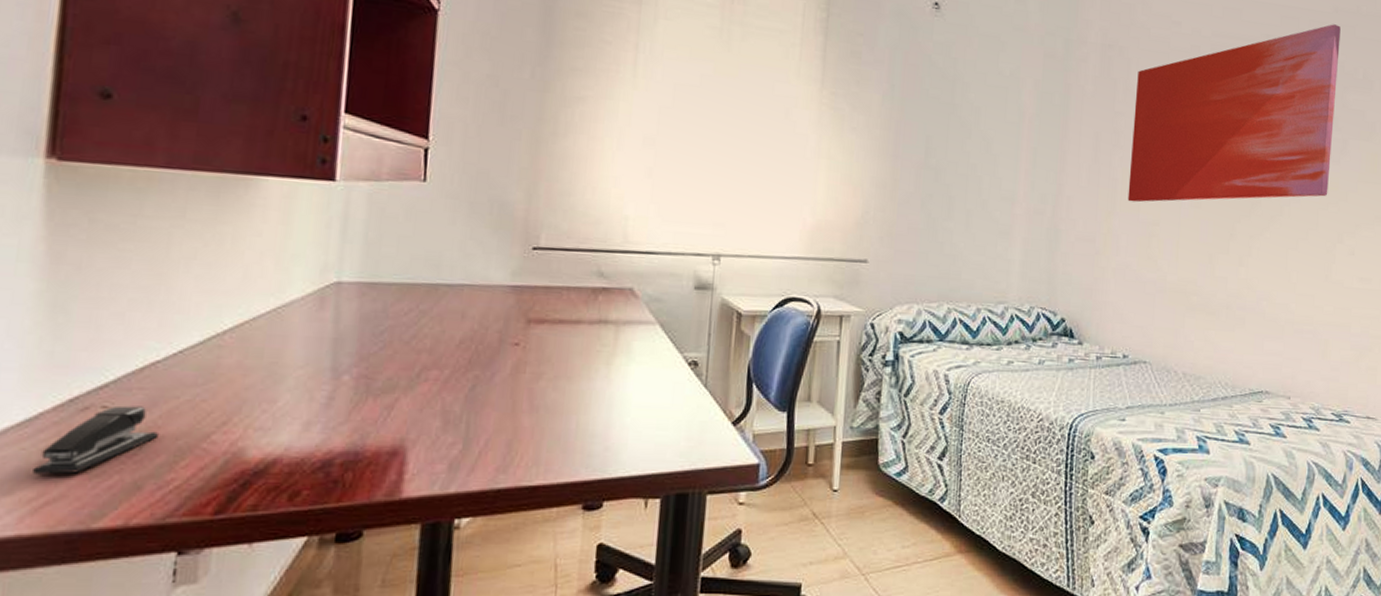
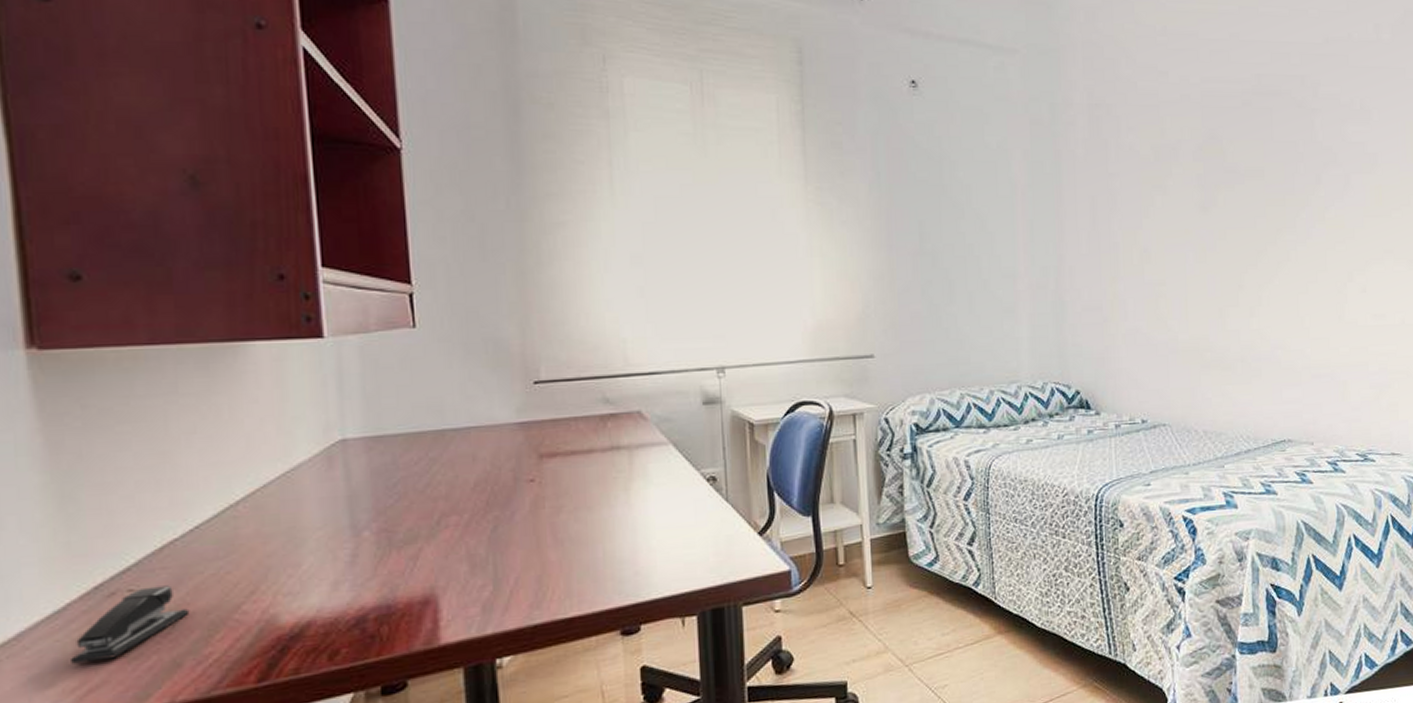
wall art: present [1127,24,1341,203] -> none [1128,55,1334,264]

